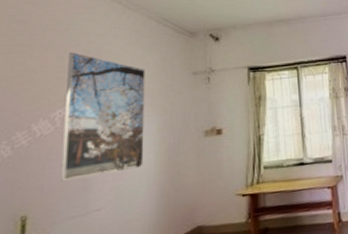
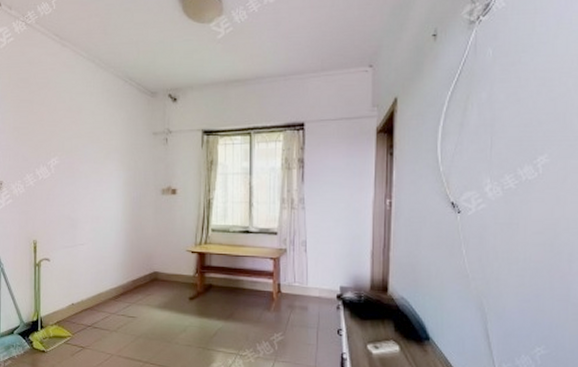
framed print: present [61,52,145,182] -> none [57,109,114,218]

